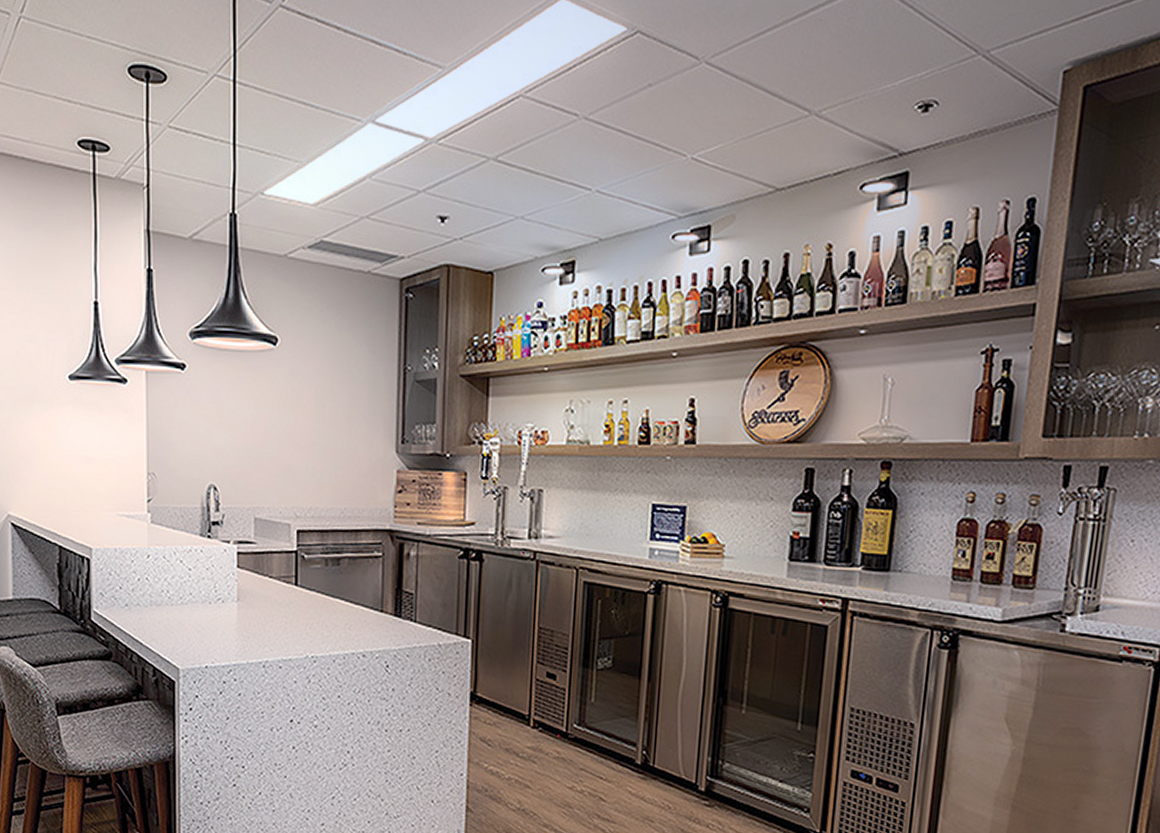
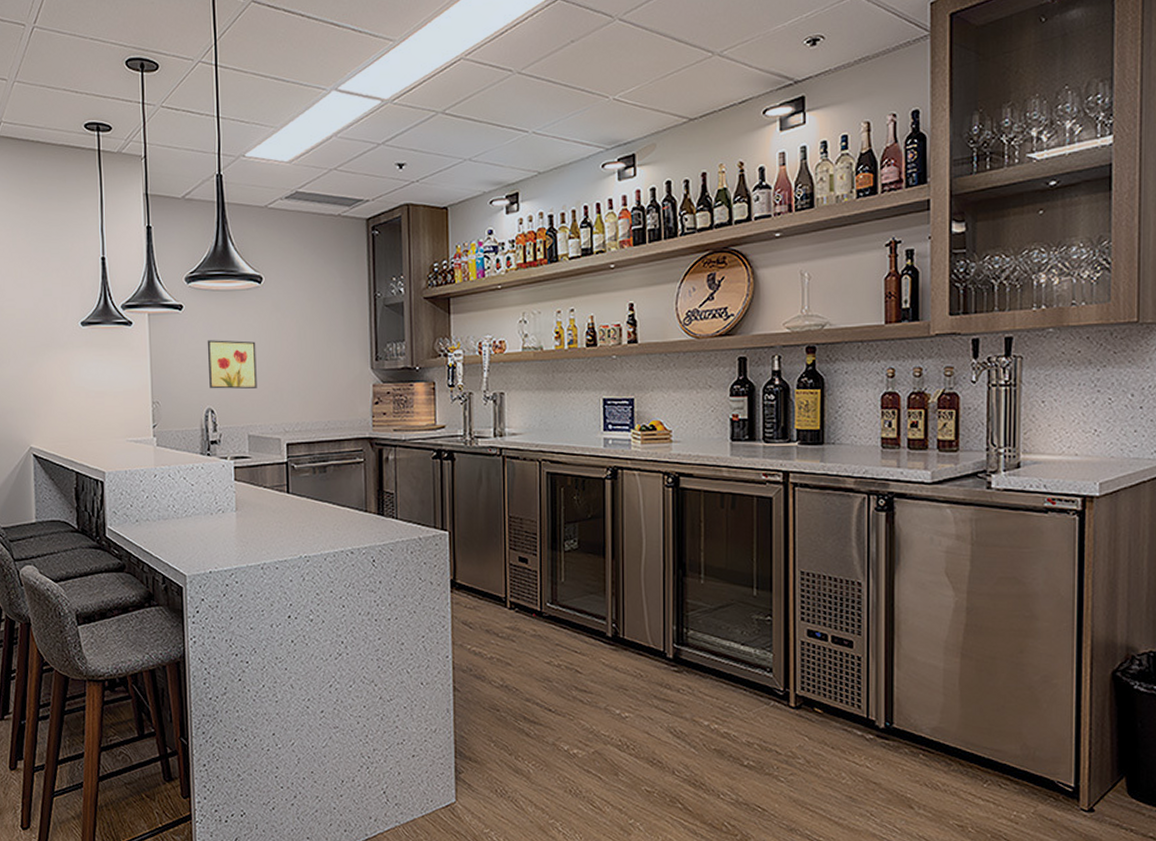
wall art: none [212,407,267,465] -> present [207,340,257,389]

